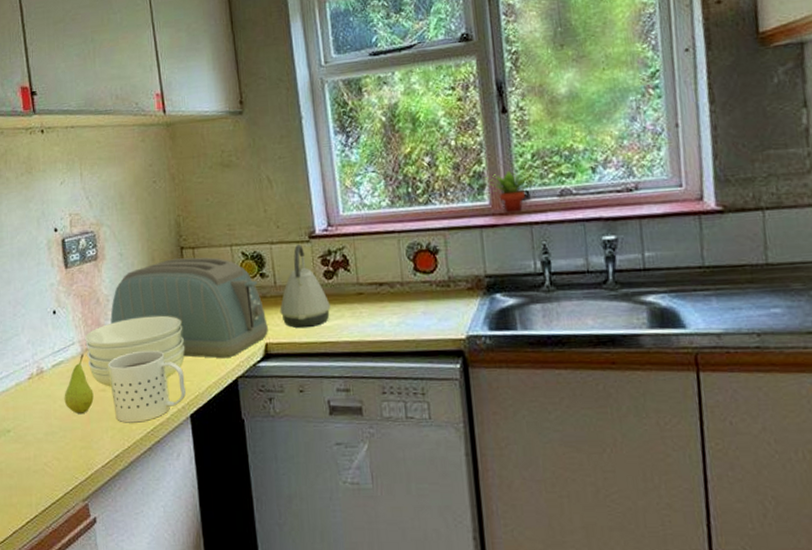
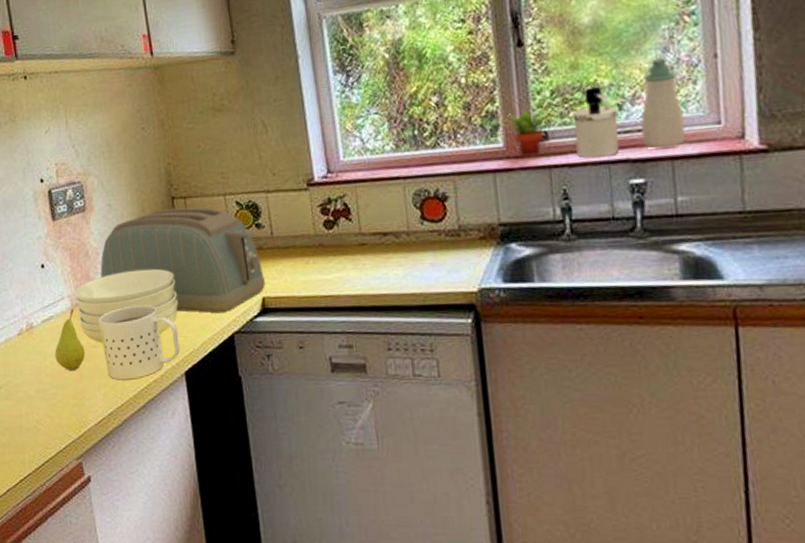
kettle: present [279,245,331,328] -> none [277,193,331,282]
soap dispenser: none [551,151,593,216] -> present [572,87,620,158]
soap bottle: none [612,126,652,209] -> present [641,58,686,149]

